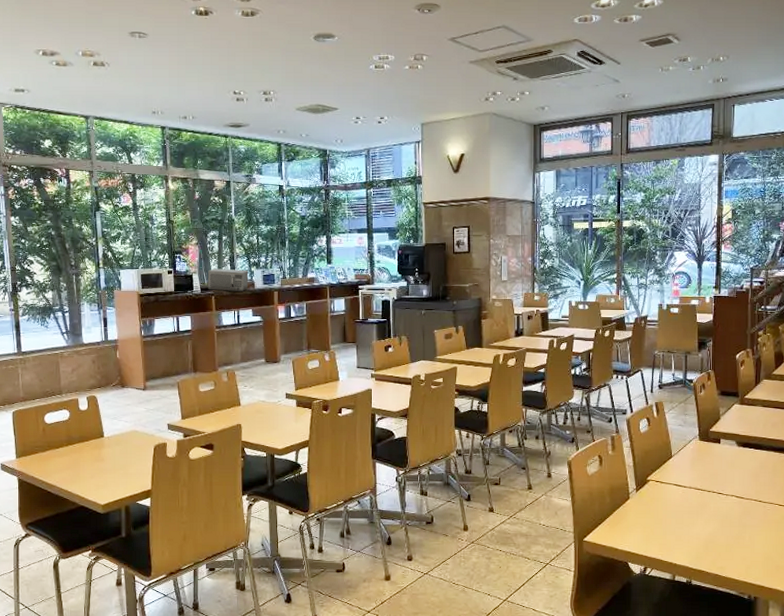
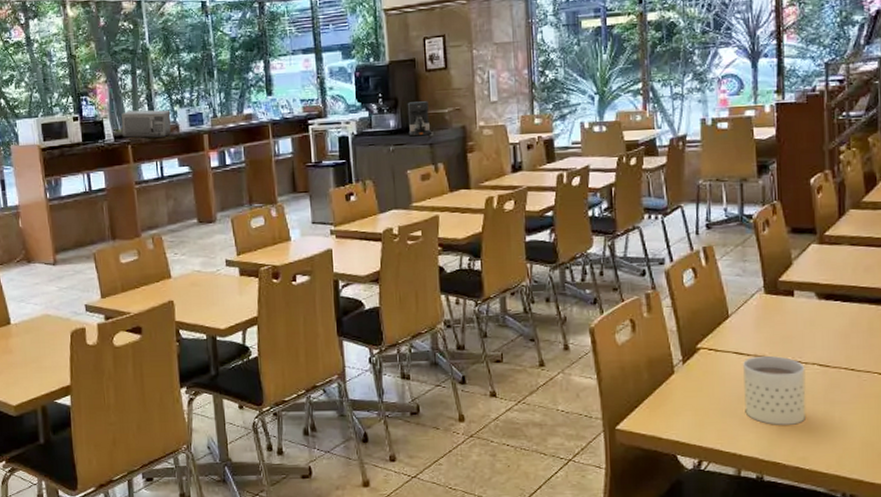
coffee maker: none [437,277,455,304] -> present [407,101,431,137]
mug: none [680,488,726,543] -> present [743,355,806,426]

